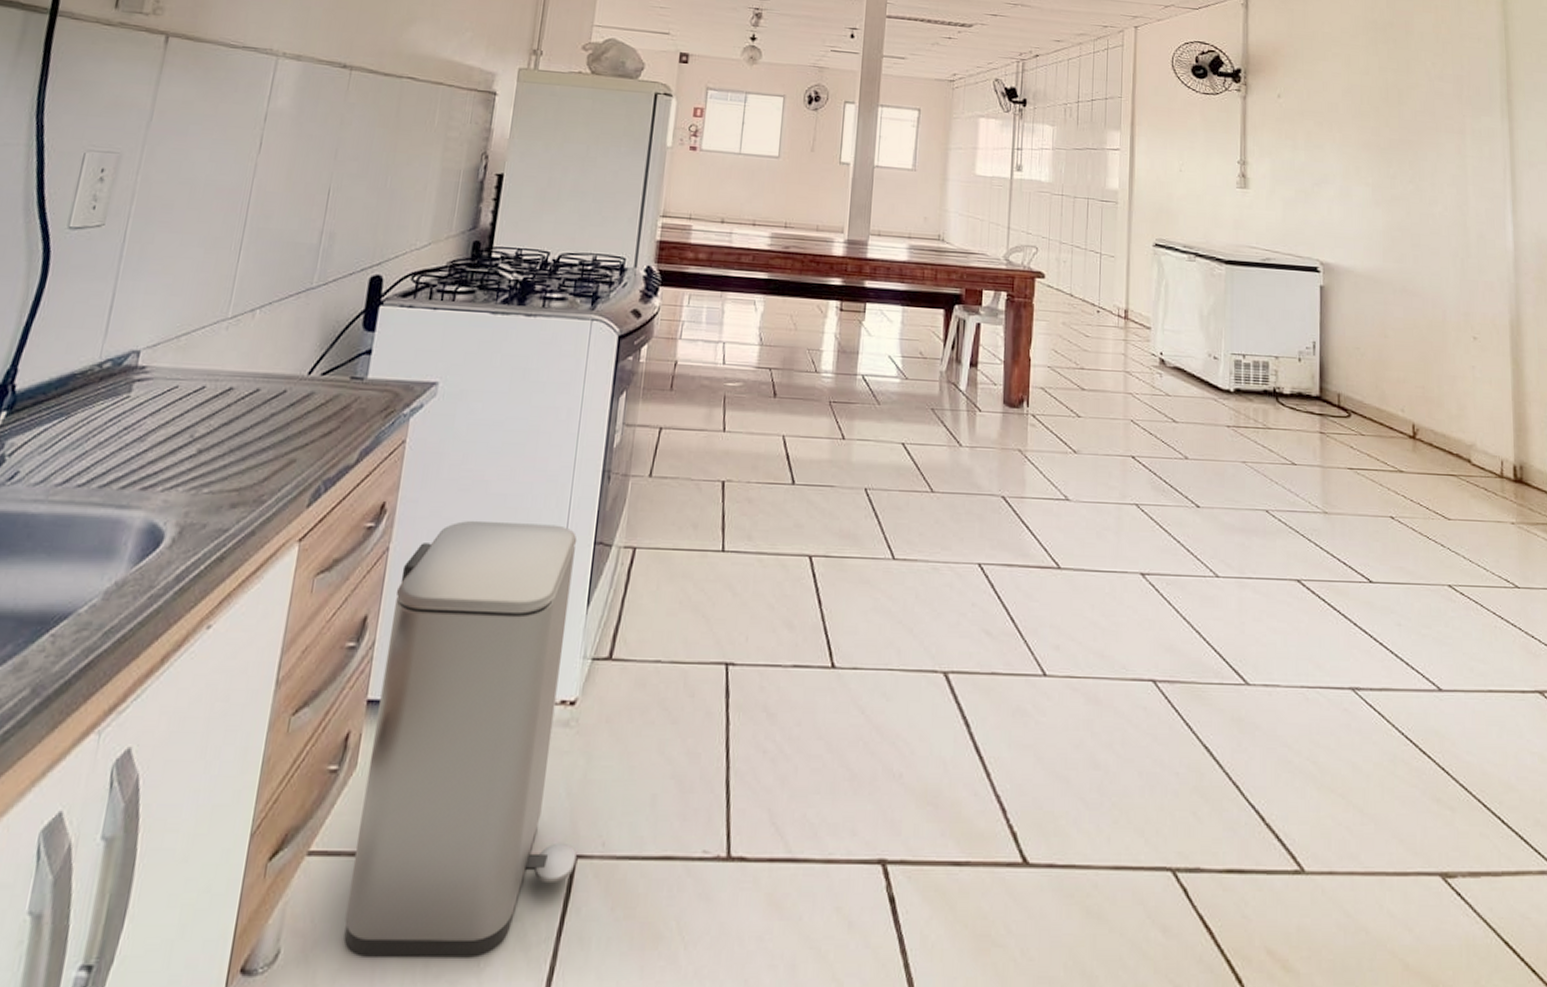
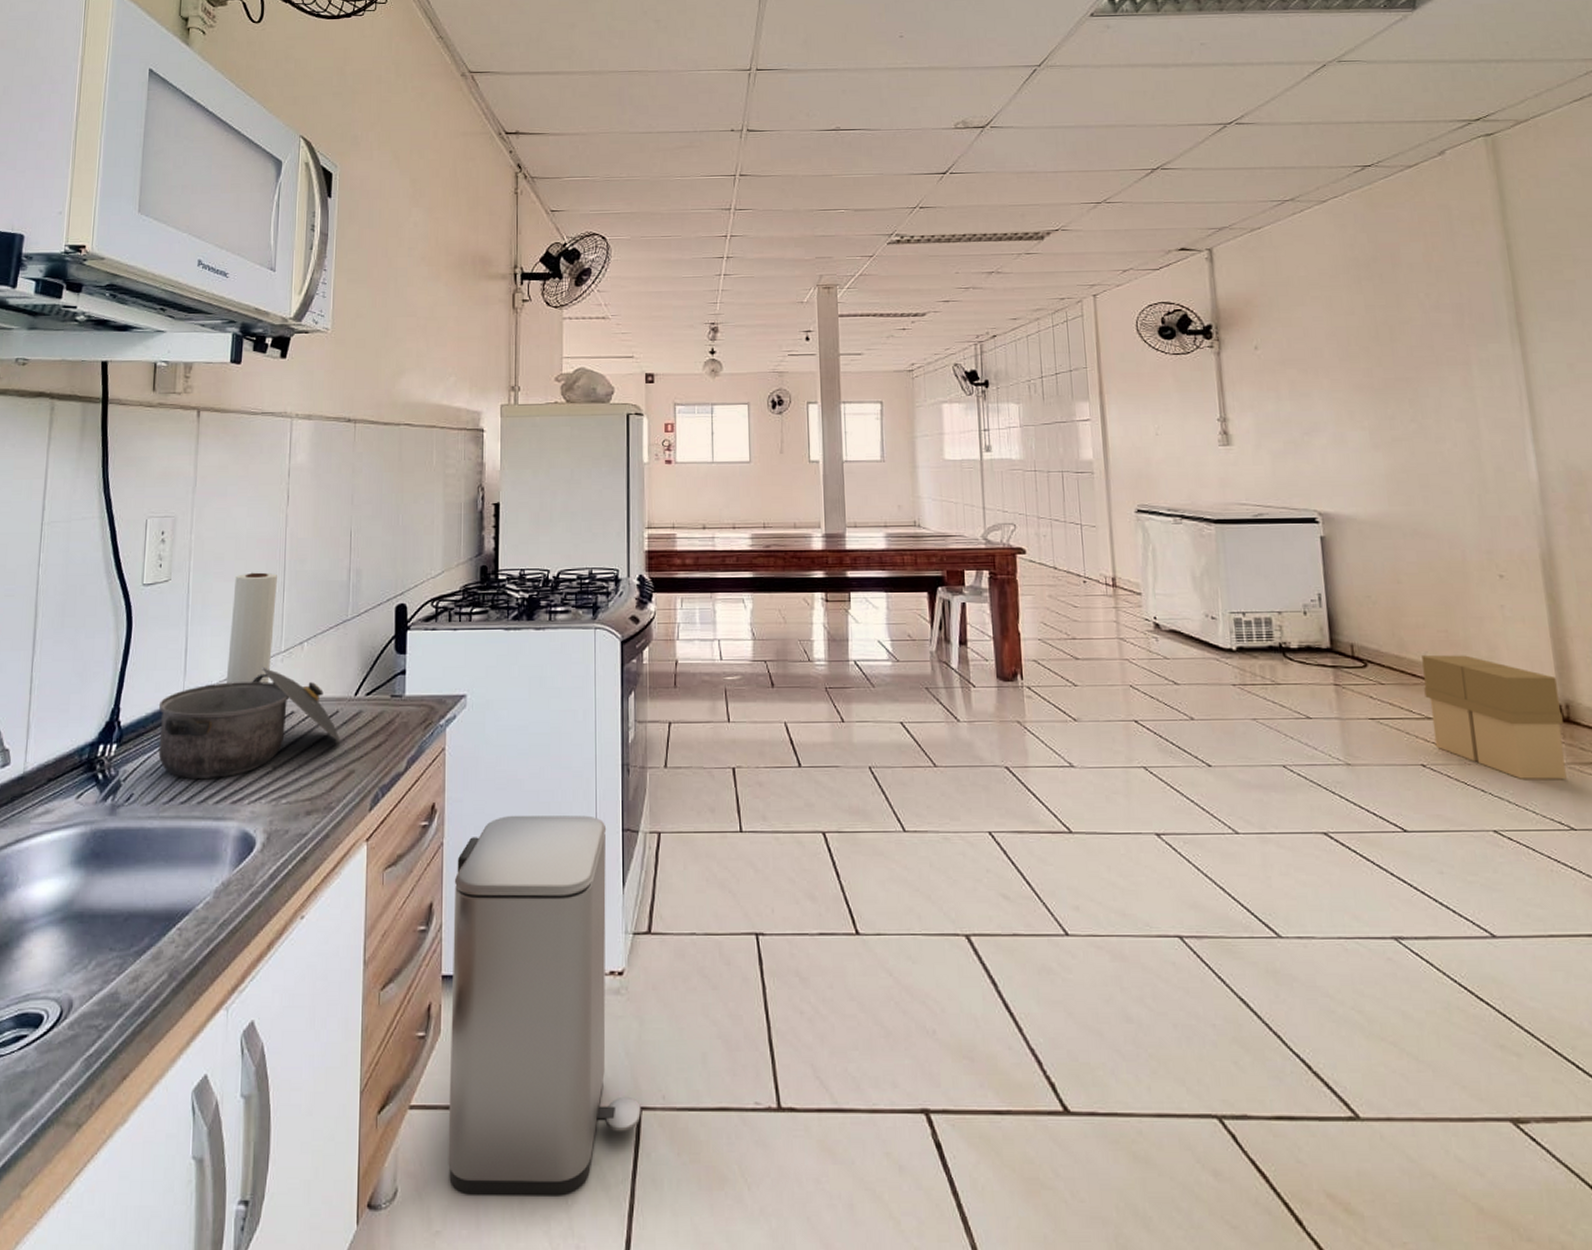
cooking pot: none [58,333,285,460] -> present [158,666,341,780]
paper towel roll: none [154,225,235,353] -> present [226,572,277,684]
cardboard boxes: none [1399,410,1517,538] -> present [1422,655,1567,779]

